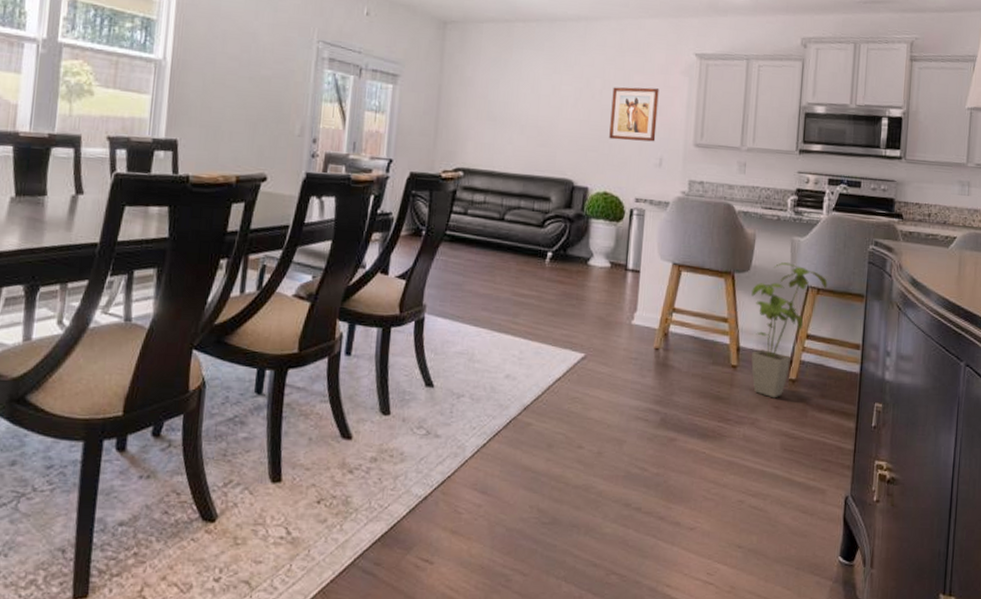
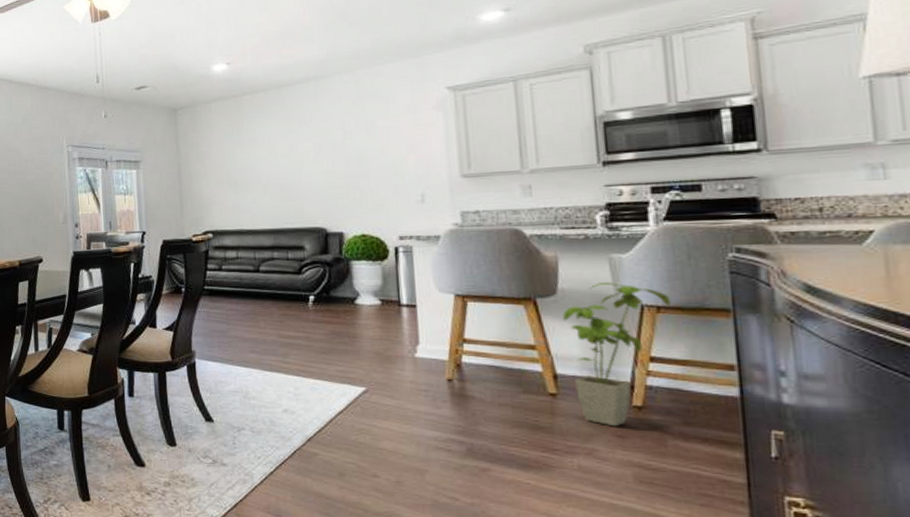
wall art: present [609,87,659,142] -> none [355,128,413,185]

